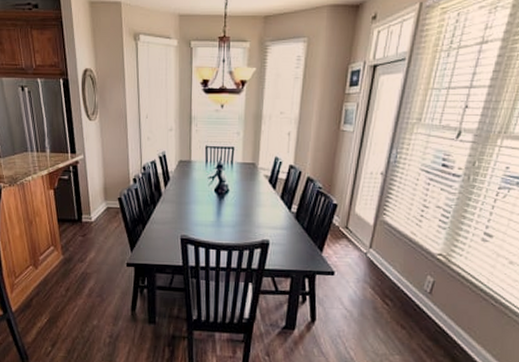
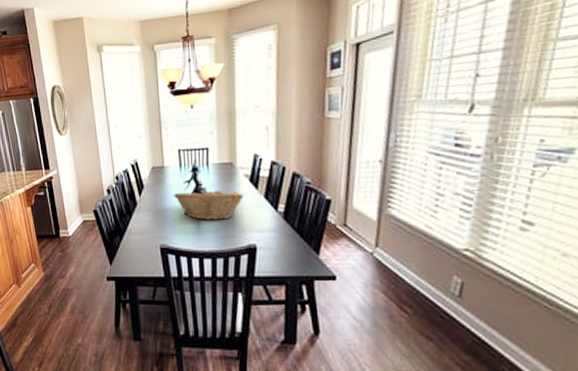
fruit basket: none [197,186,263,216] -> present [173,189,245,220]

